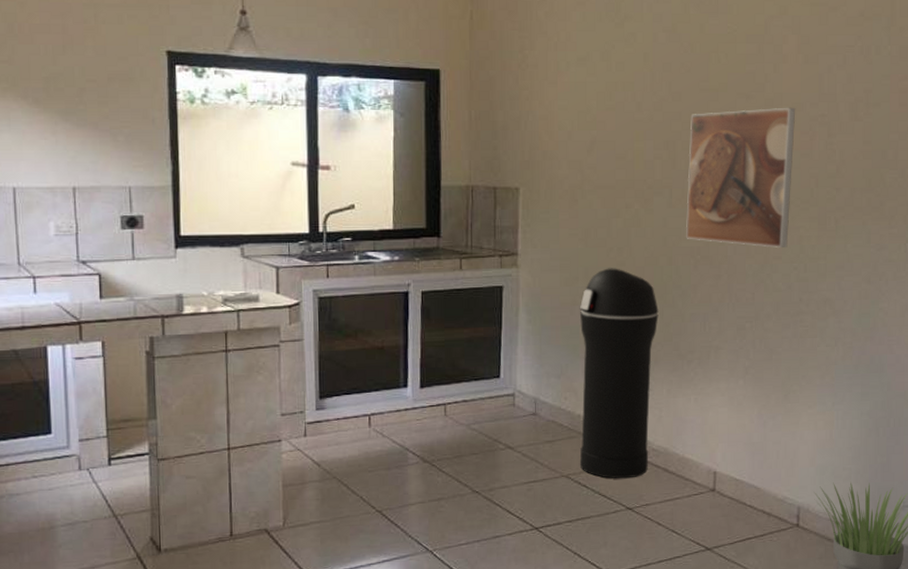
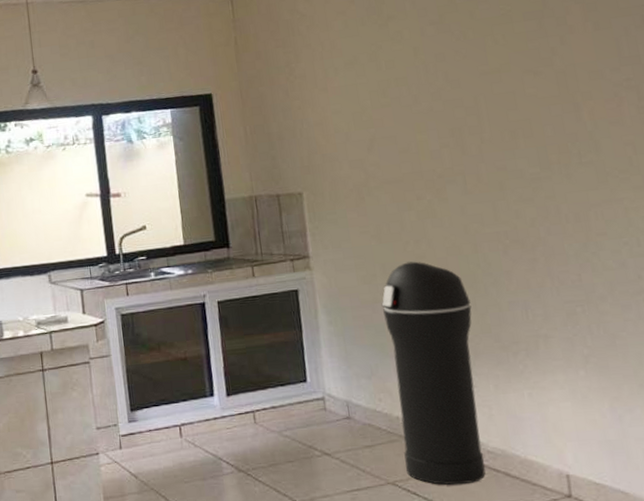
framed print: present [686,107,796,248] -> none [474,76,612,225]

